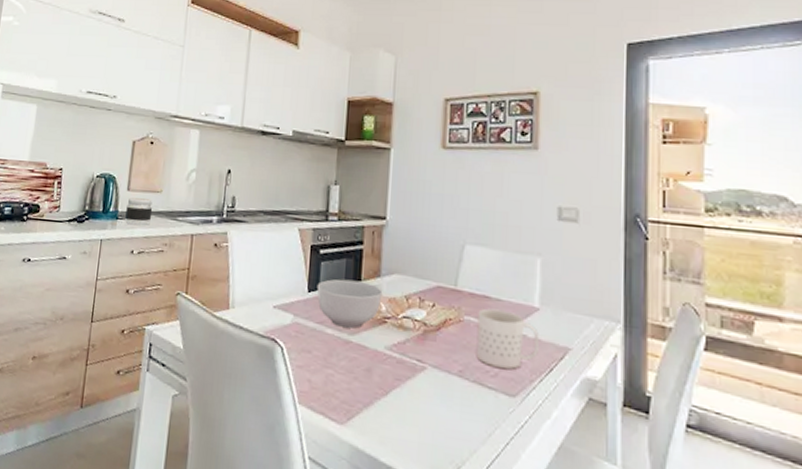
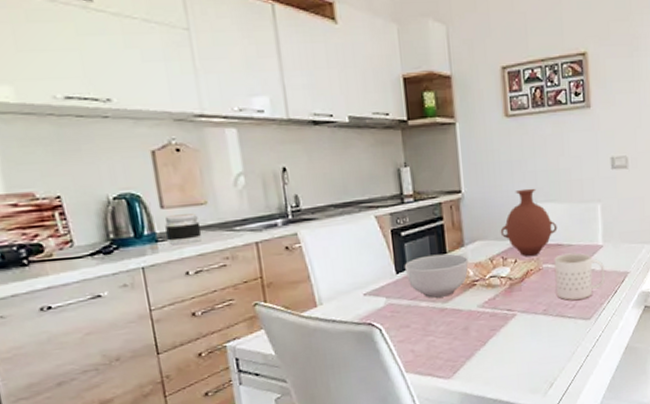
vase: none [421,226,486,303] -> present [500,188,558,256]

